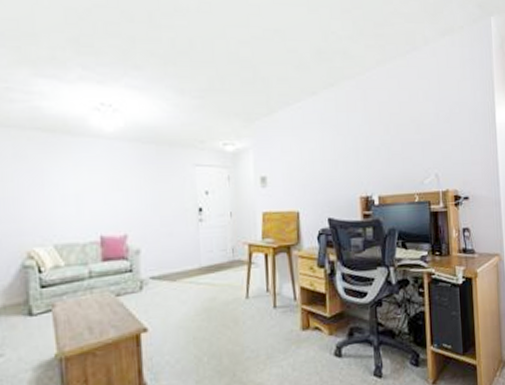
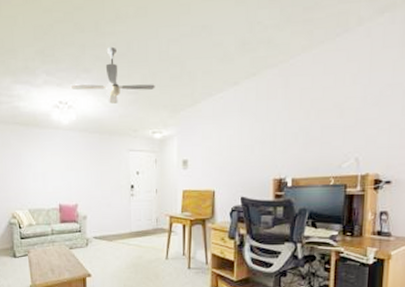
ceiling fan: none [116,42,225,109] -> present [70,46,155,104]

